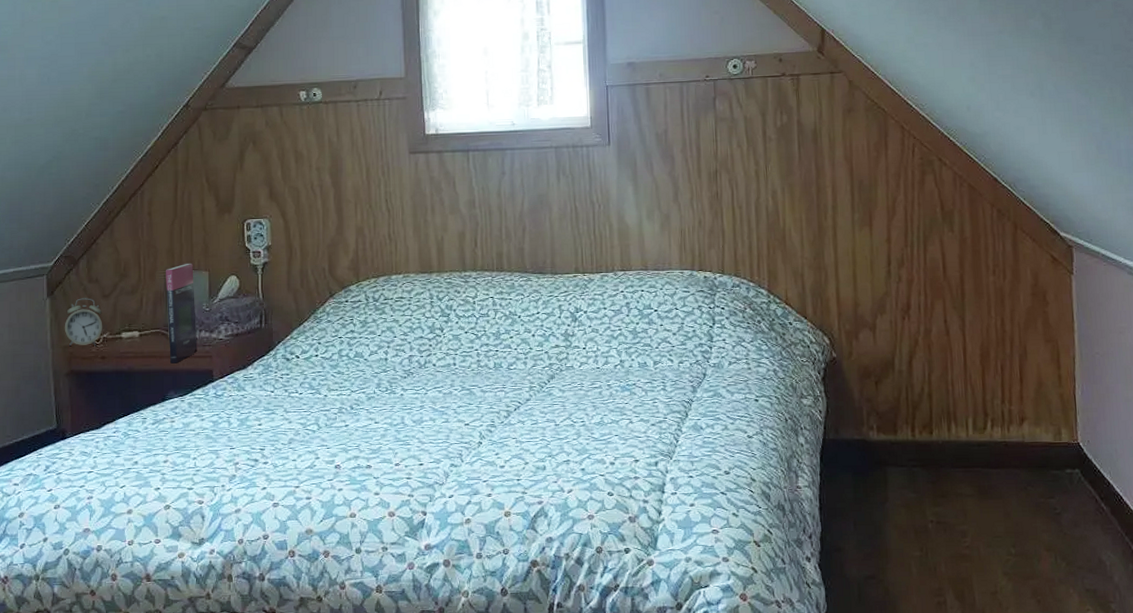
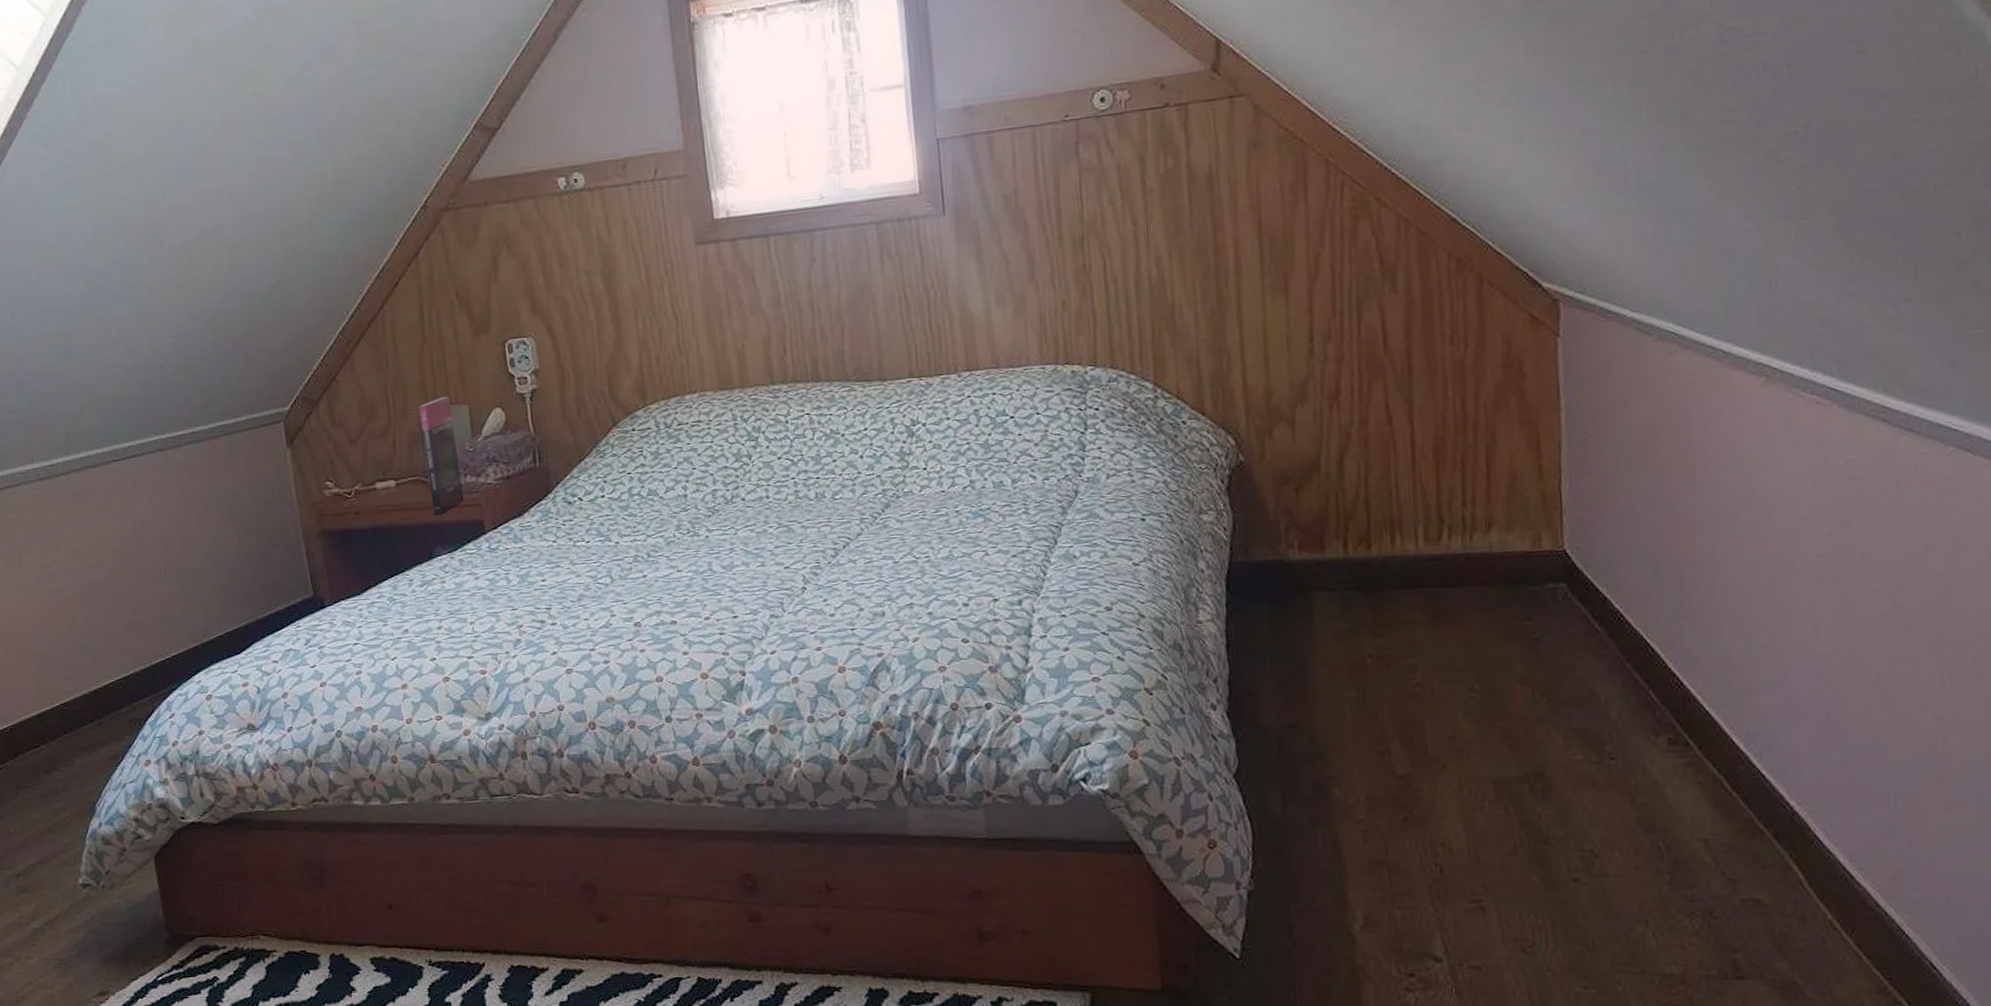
alarm clock: present [64,298,103,346] -> none [309,445,354,501]

